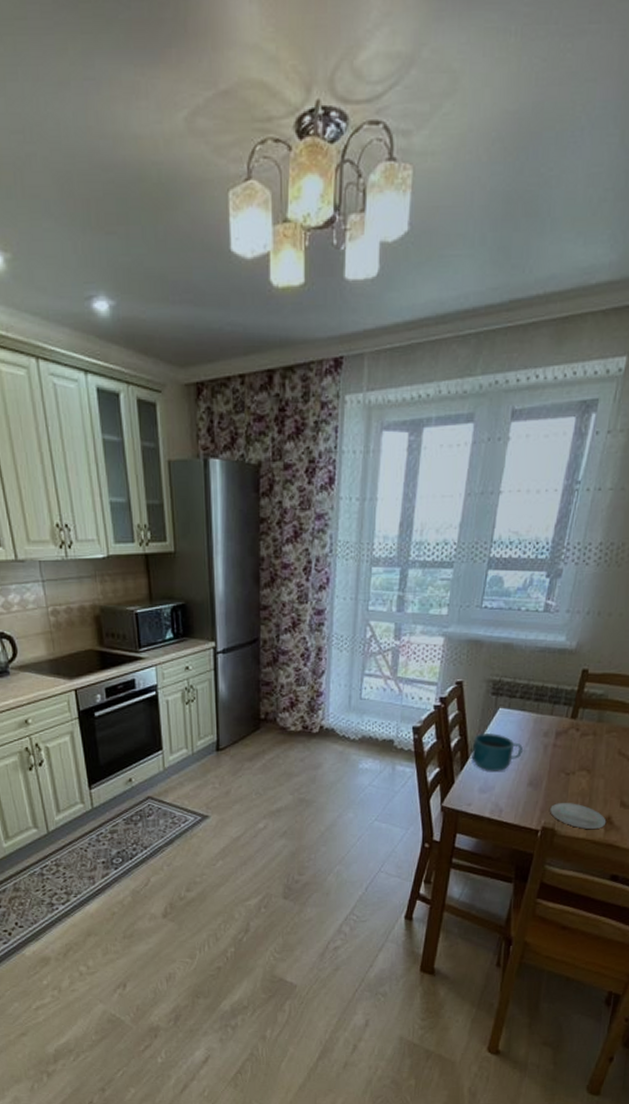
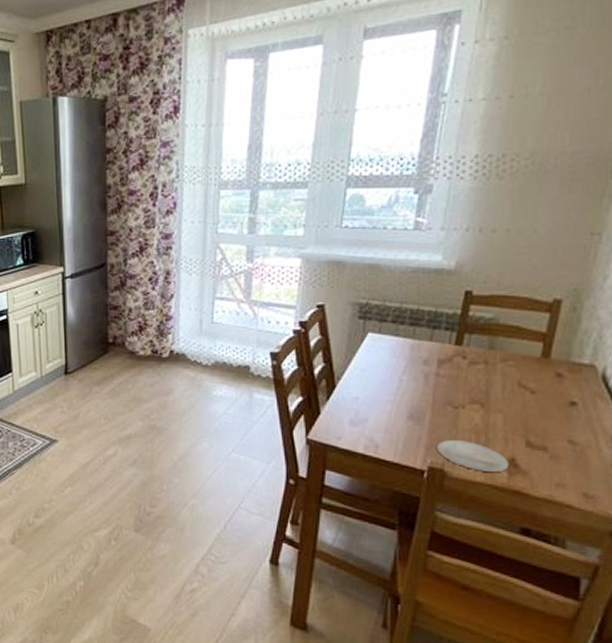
cup: present [471,732,524,771] -> none [339,359,400,402]

